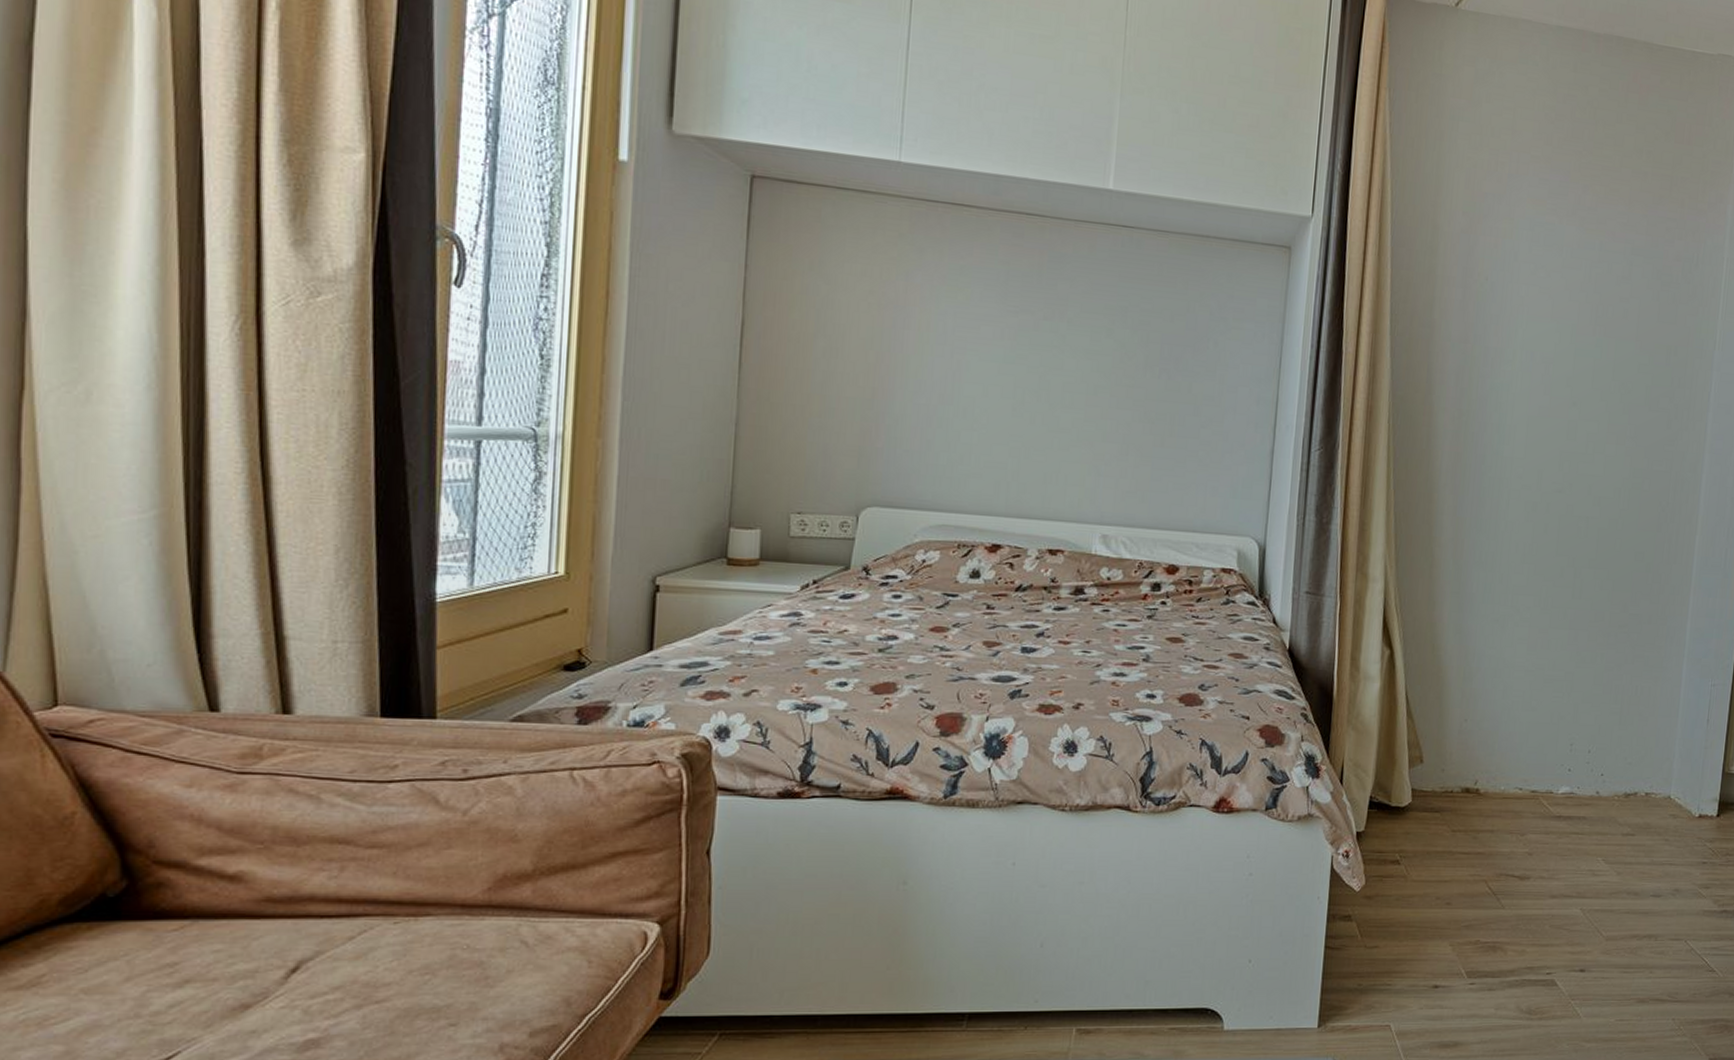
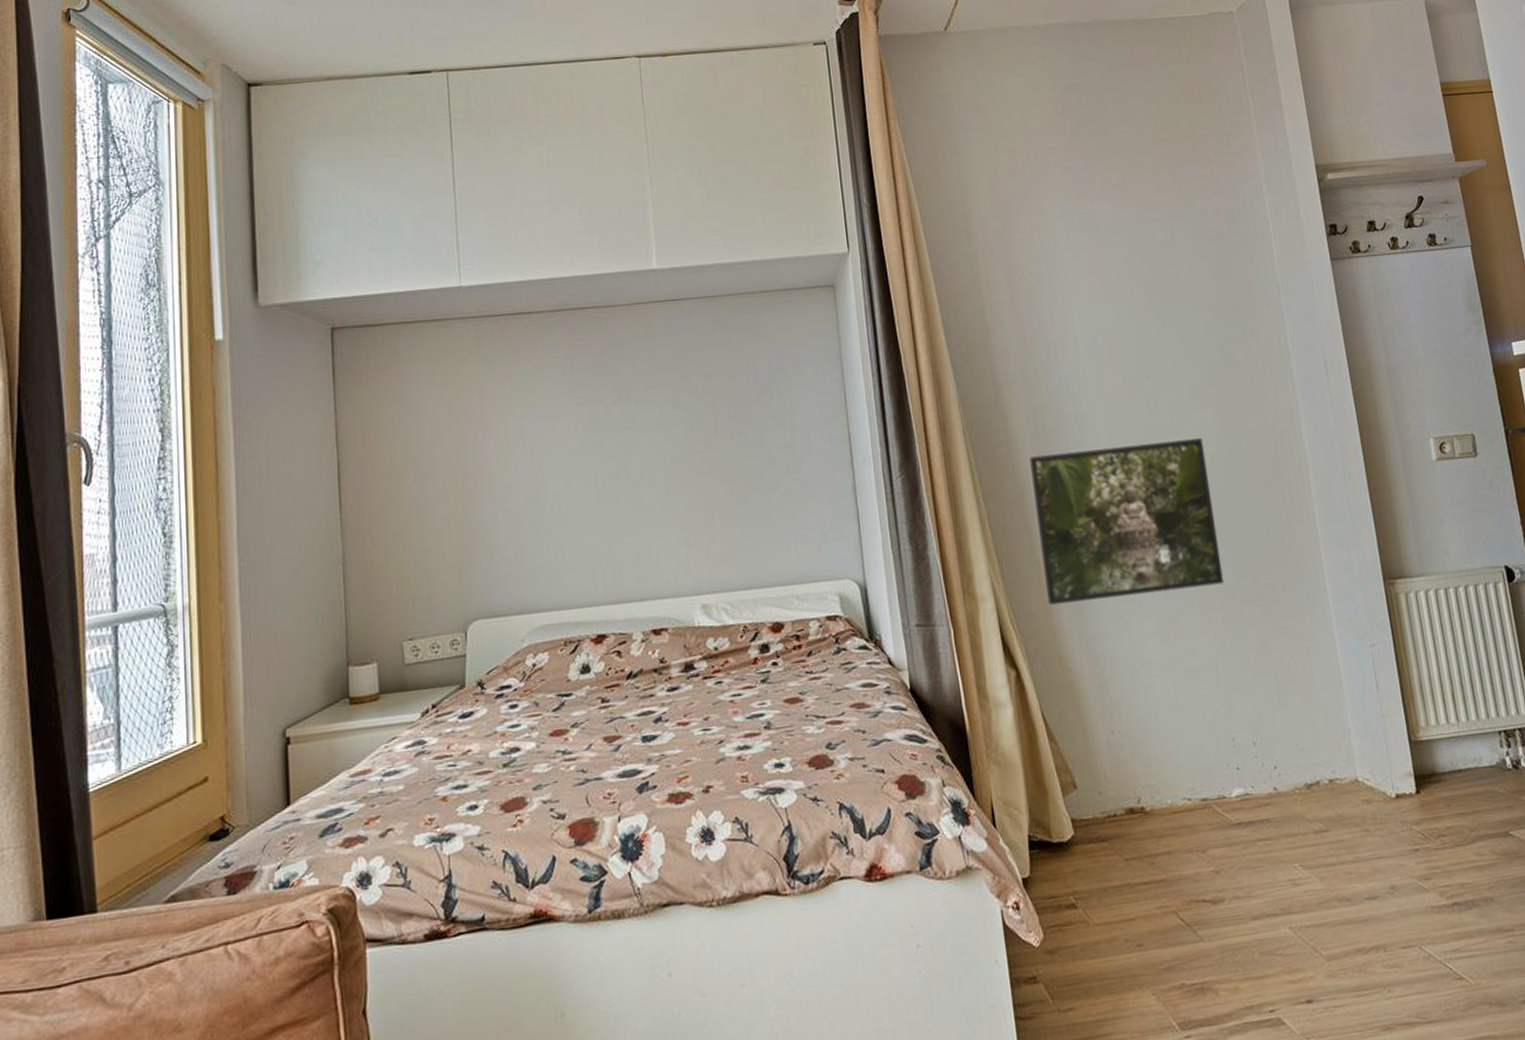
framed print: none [1434,456,1611,608] -> present [1029,438,1225,605]

